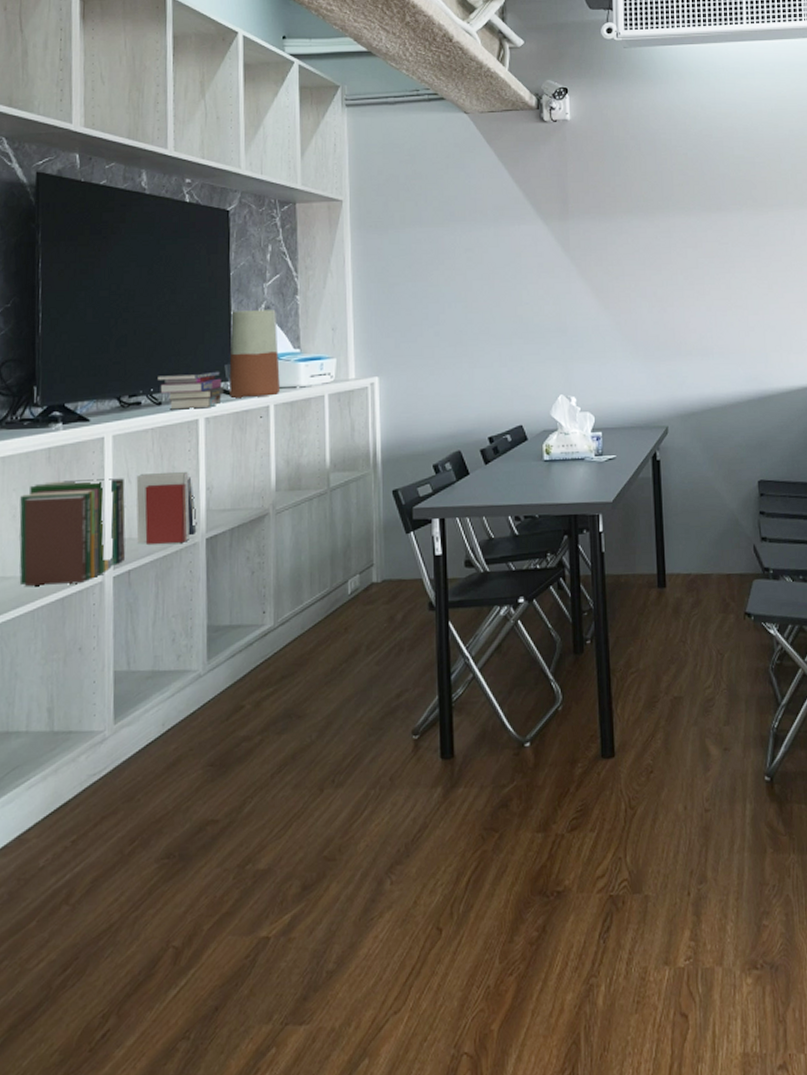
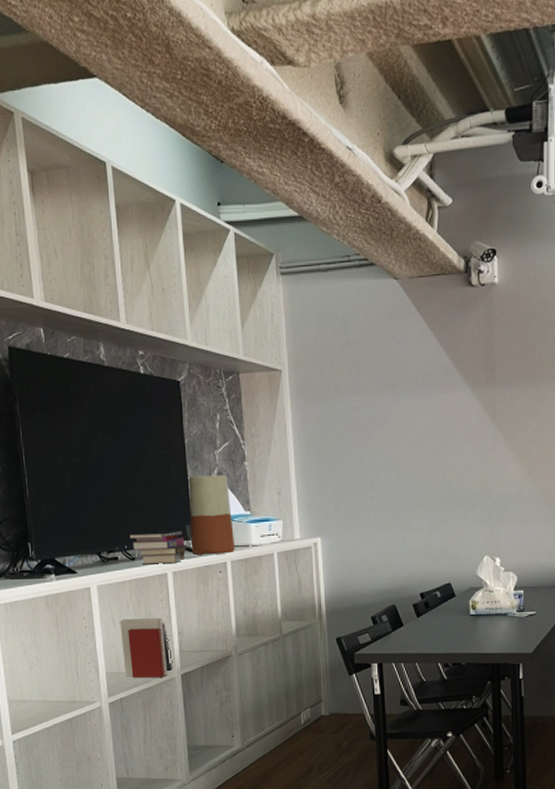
books: present [19,478,126,586] -> none [28,622,116,708]

